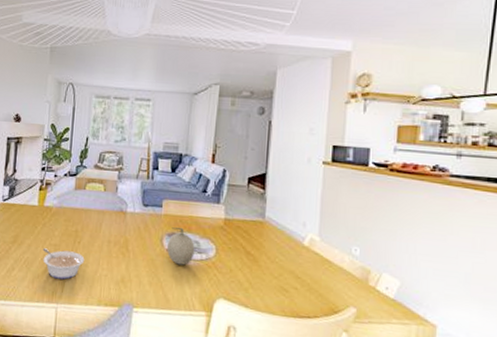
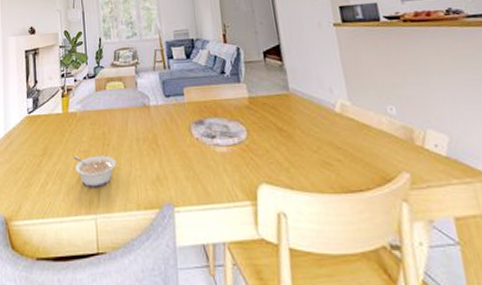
fruit: present [167,227,195,266] -> none [196,113,226,153]

